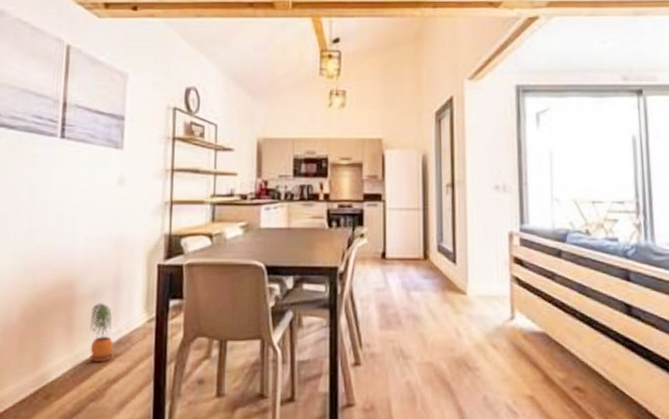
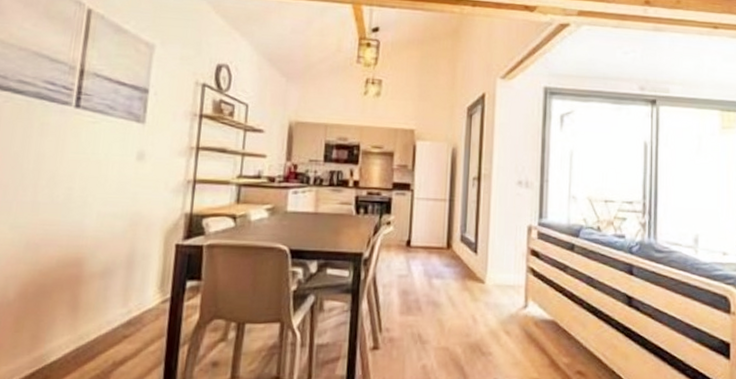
potted plant: present [89,303,114,362] -> none [95,282,123,344]

